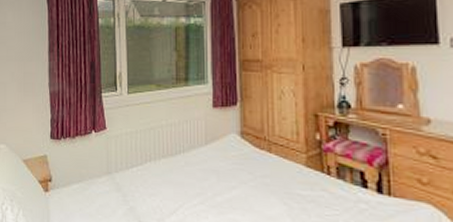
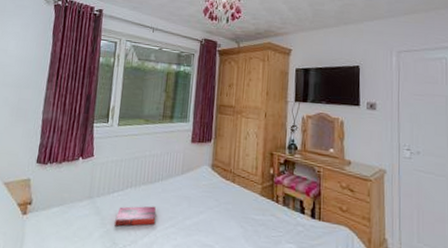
hardback book: none [138,181,180,204] -> present [114,206,156,227]

